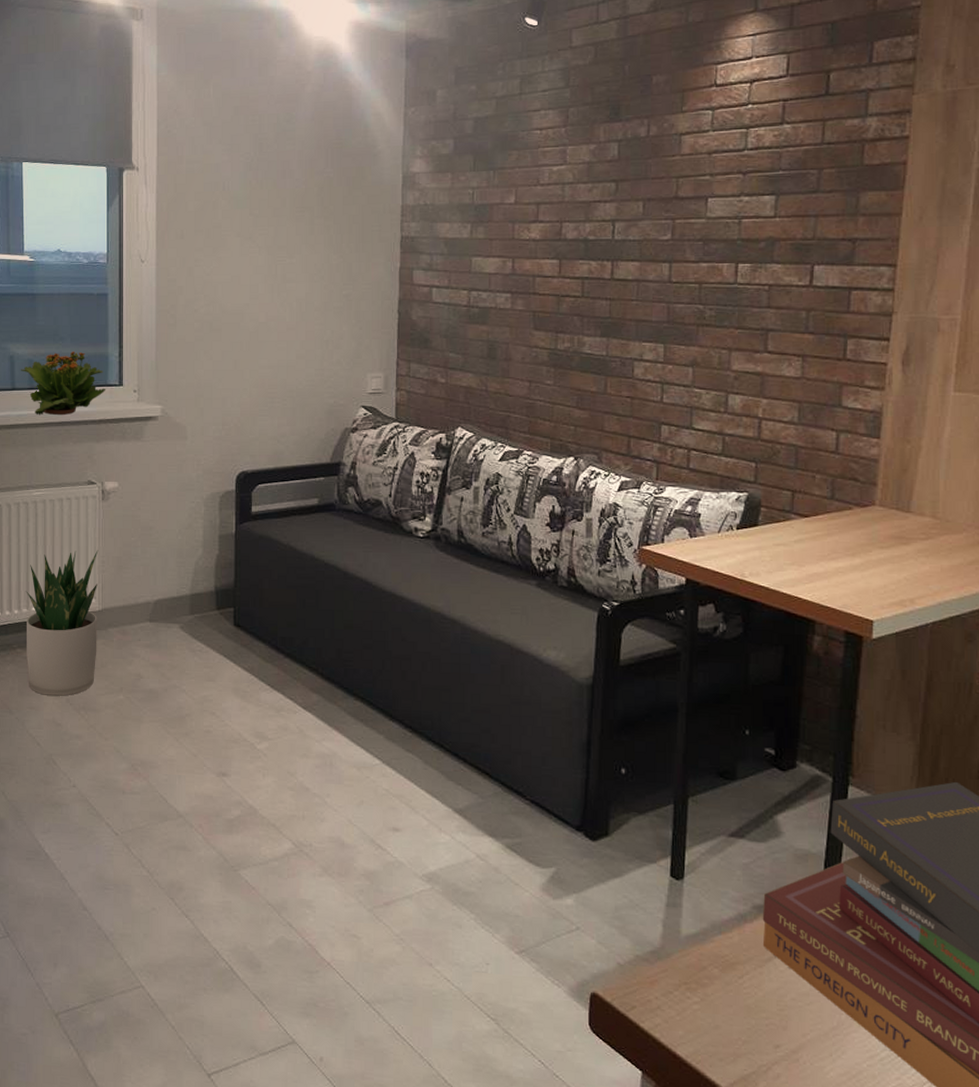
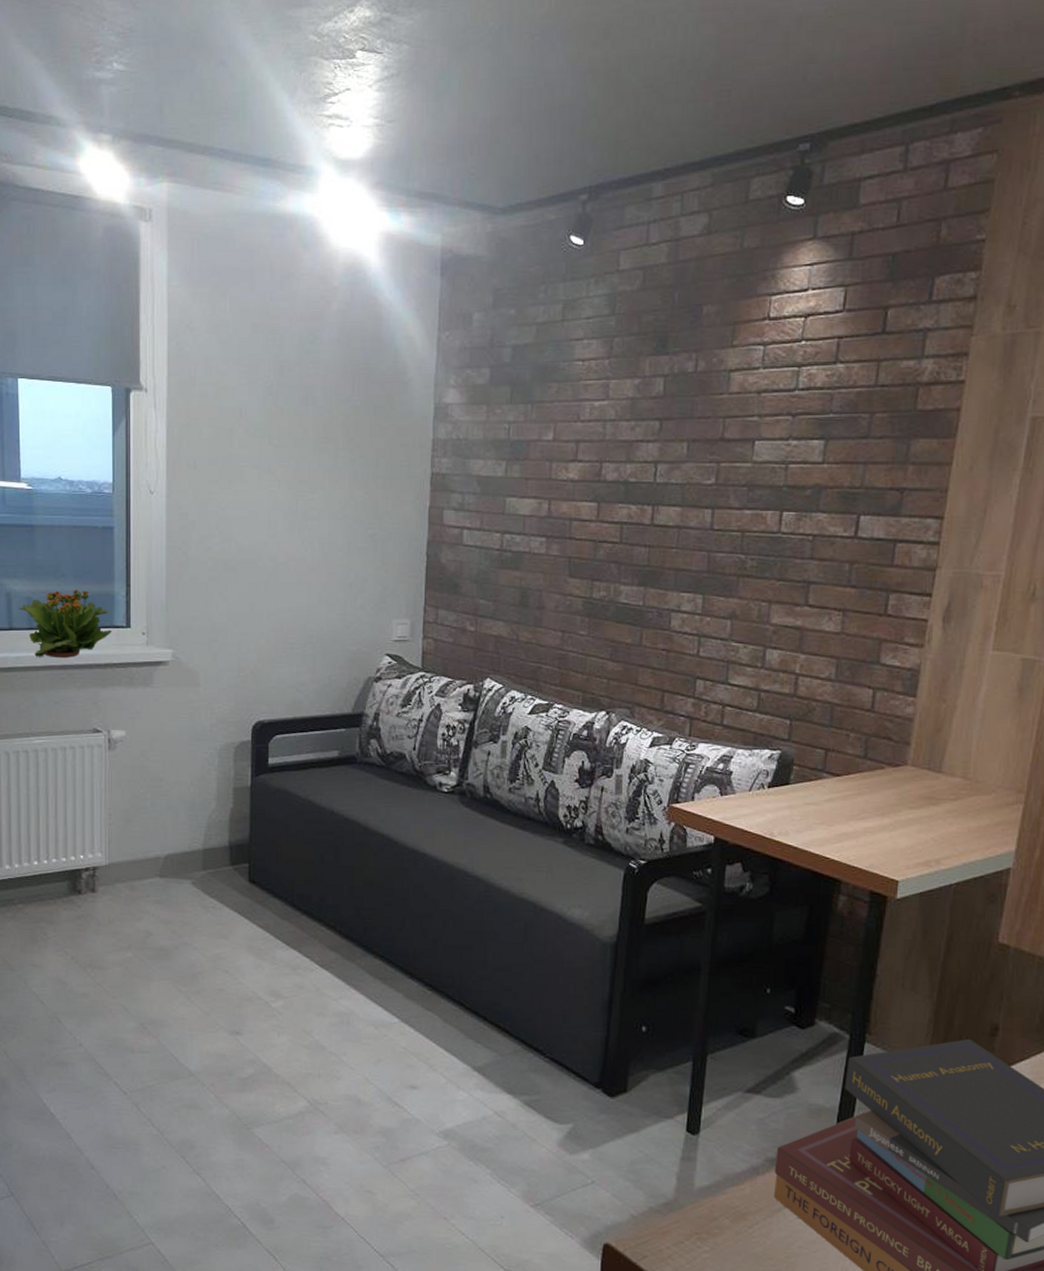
planter: present [26,550,98,696] -> none [27,802,105,954]

